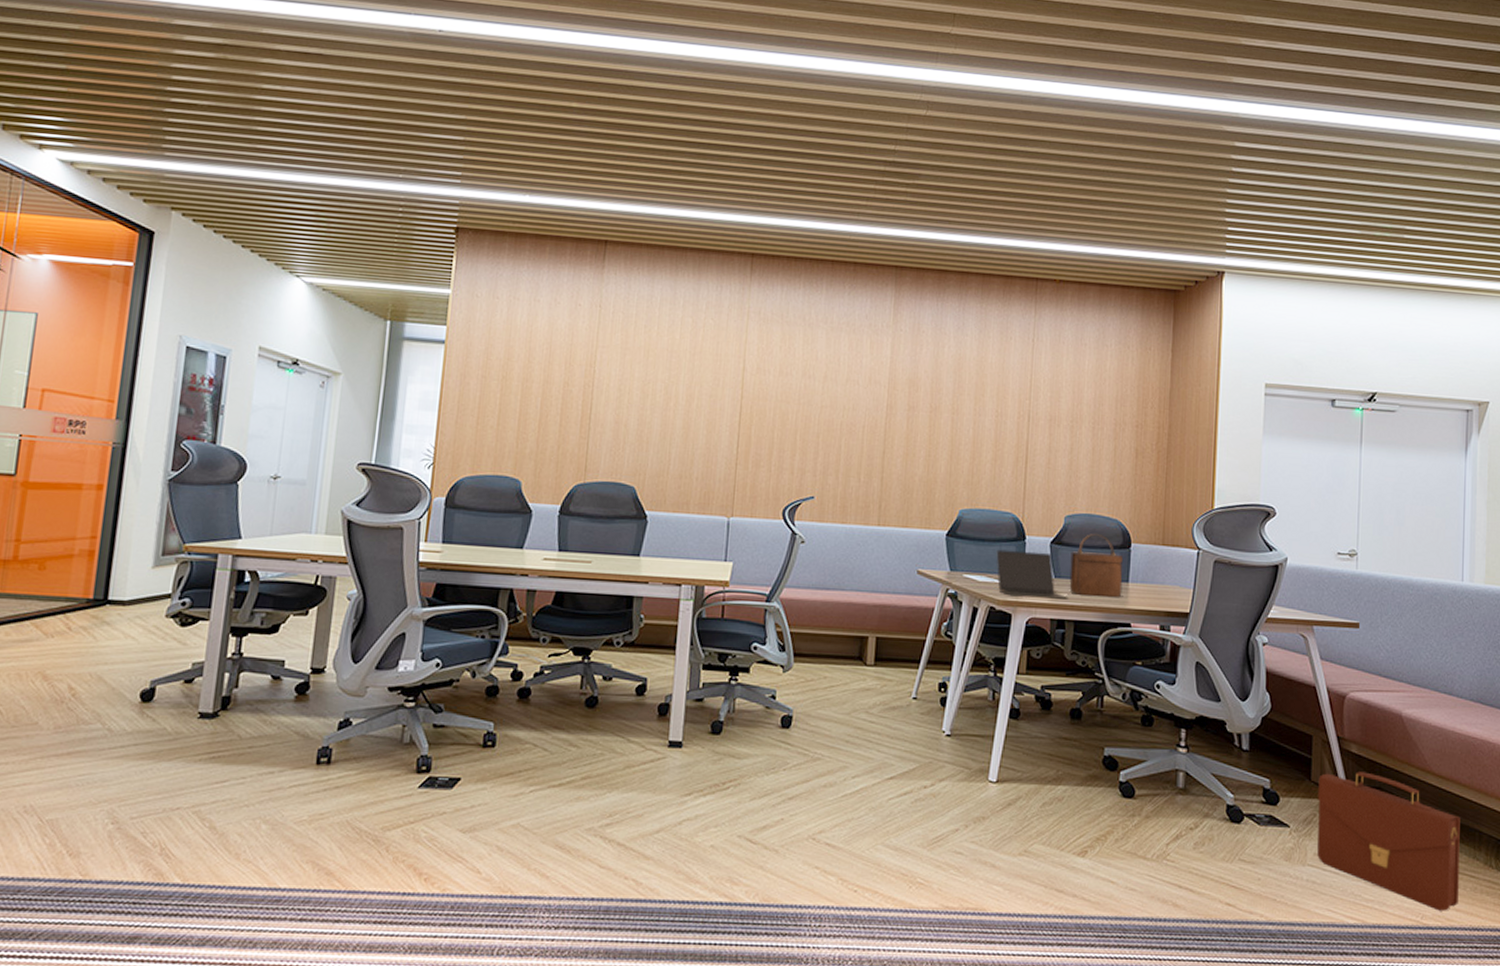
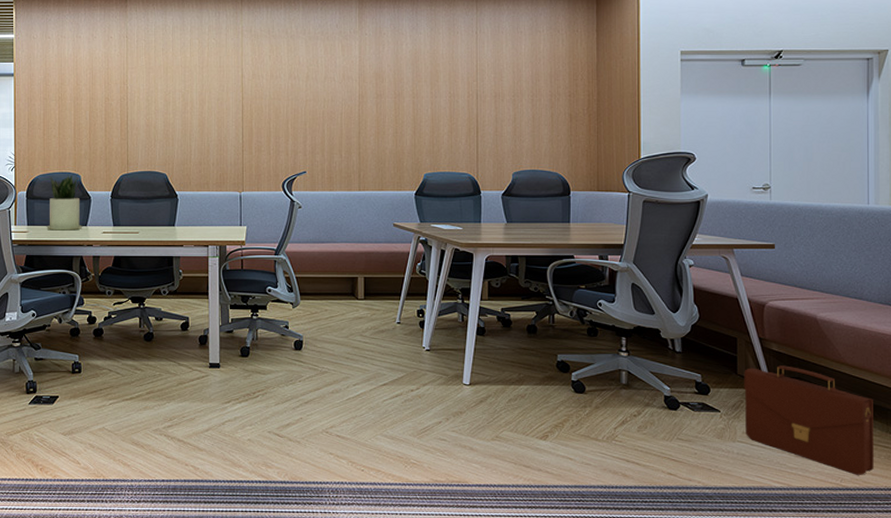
planter: none [468,479,518,554] -> present [46,175,83,231]
laptop: present [996,549,1069,600] -> none [457,203,520,241]
handbag: present [1069,534,1124,598] -> none [519,186,565,236]

